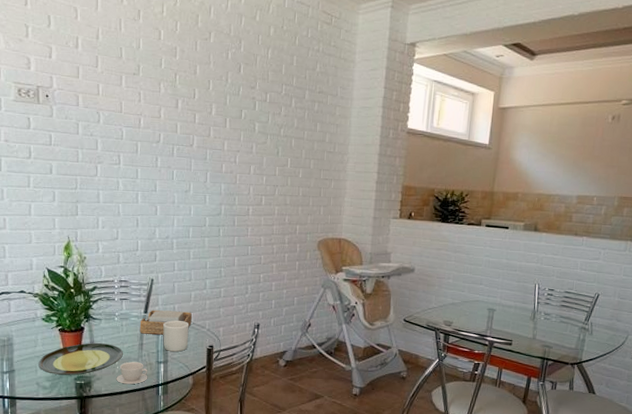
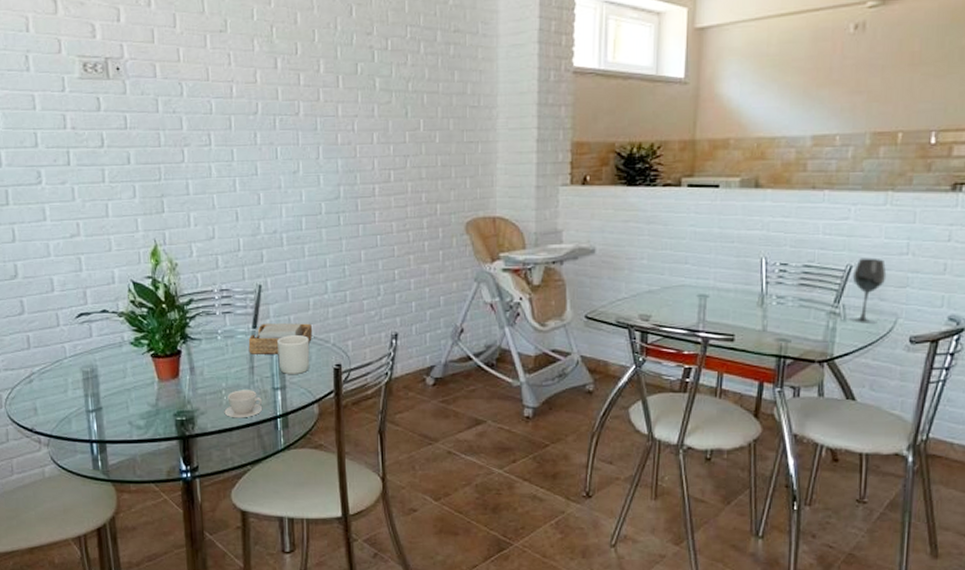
plate: present [38,343,124,375] -> none [129,369,232,410]
wineglass: none [593,289,623,338] -> present [846,258,887,324]

